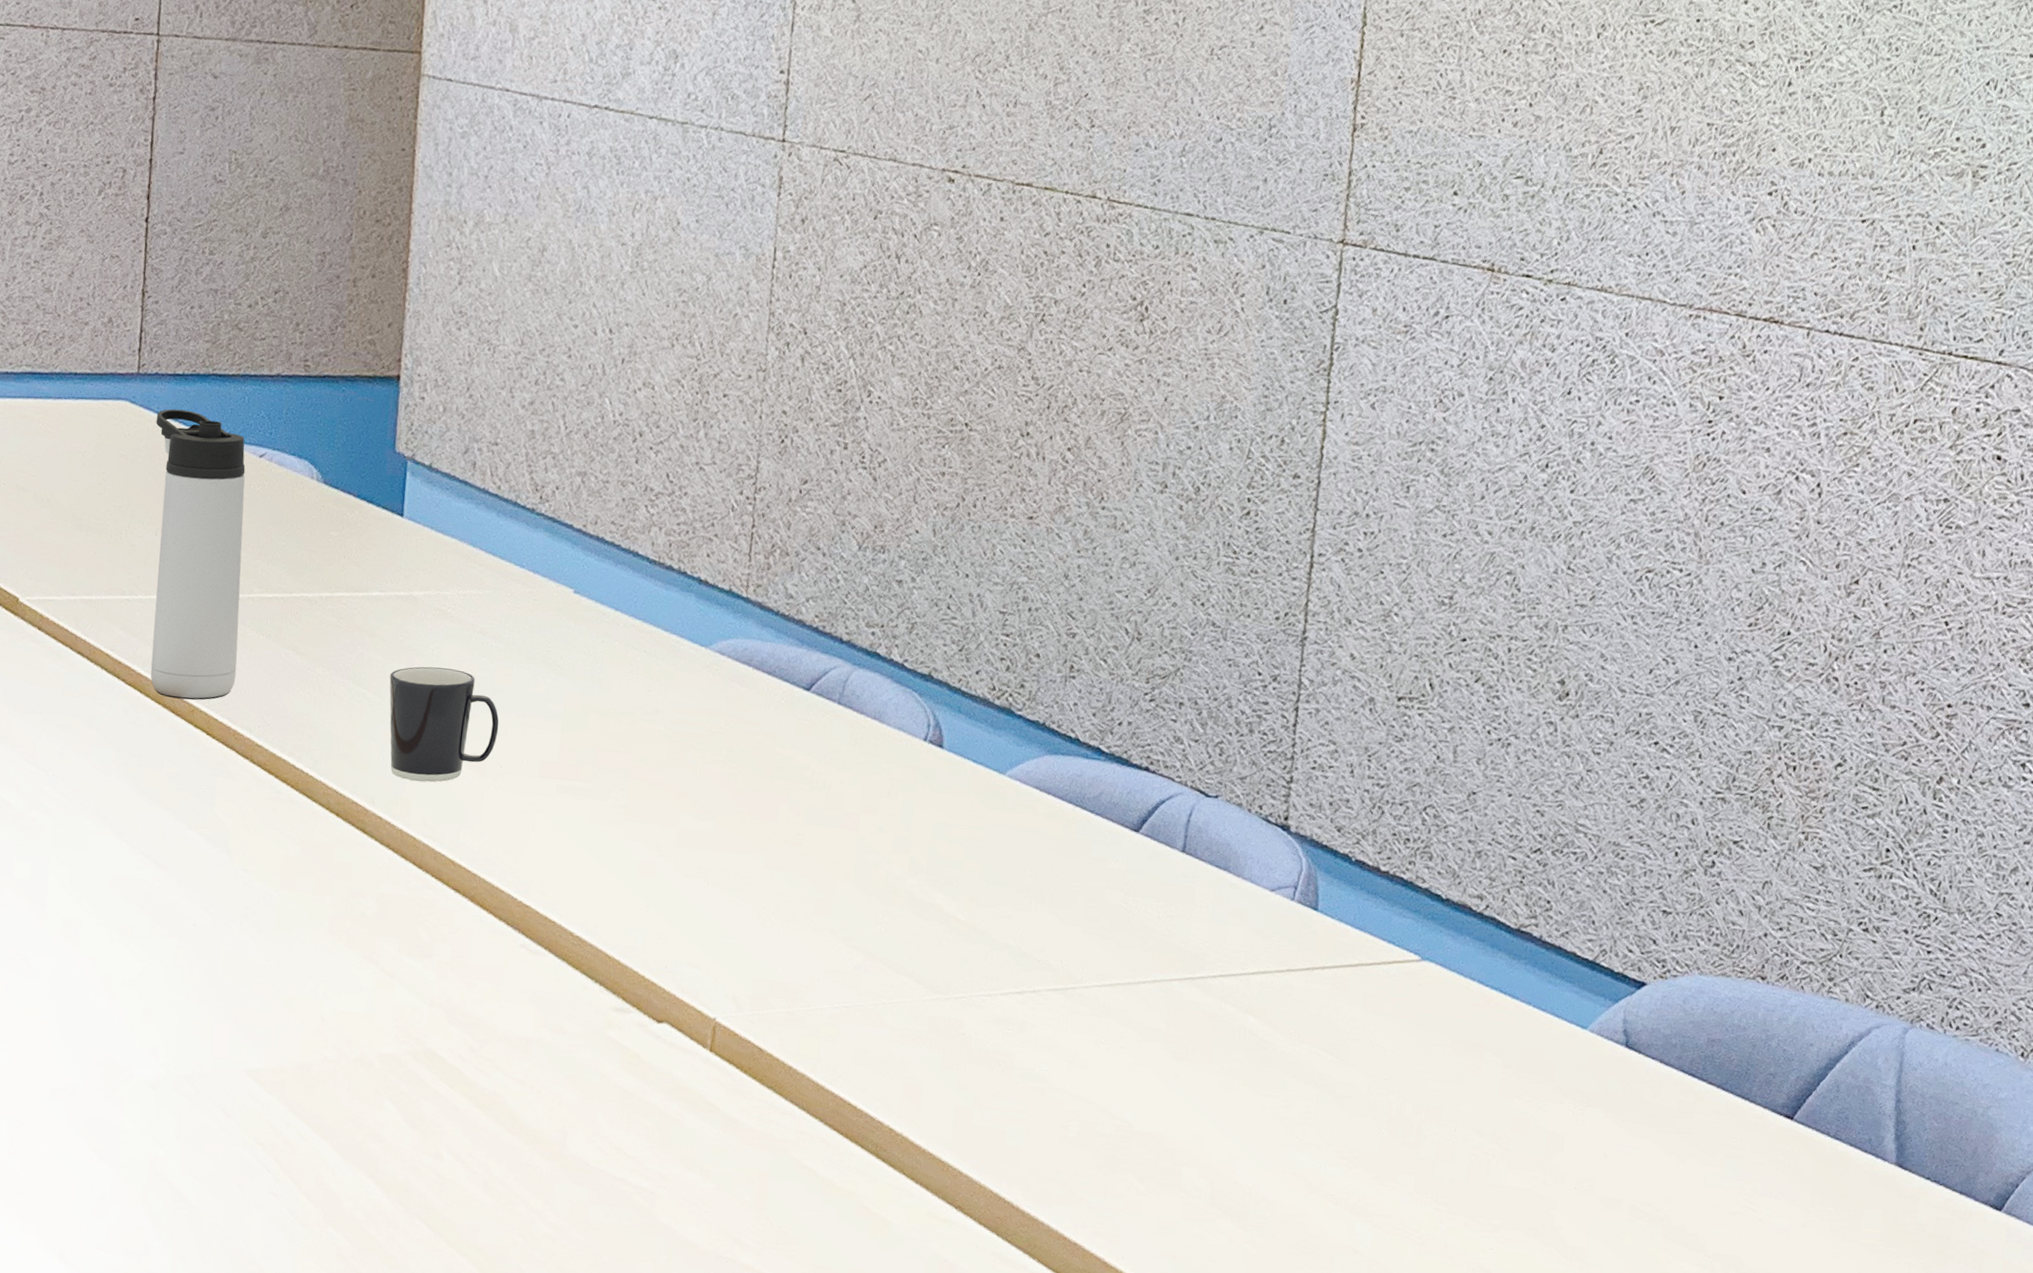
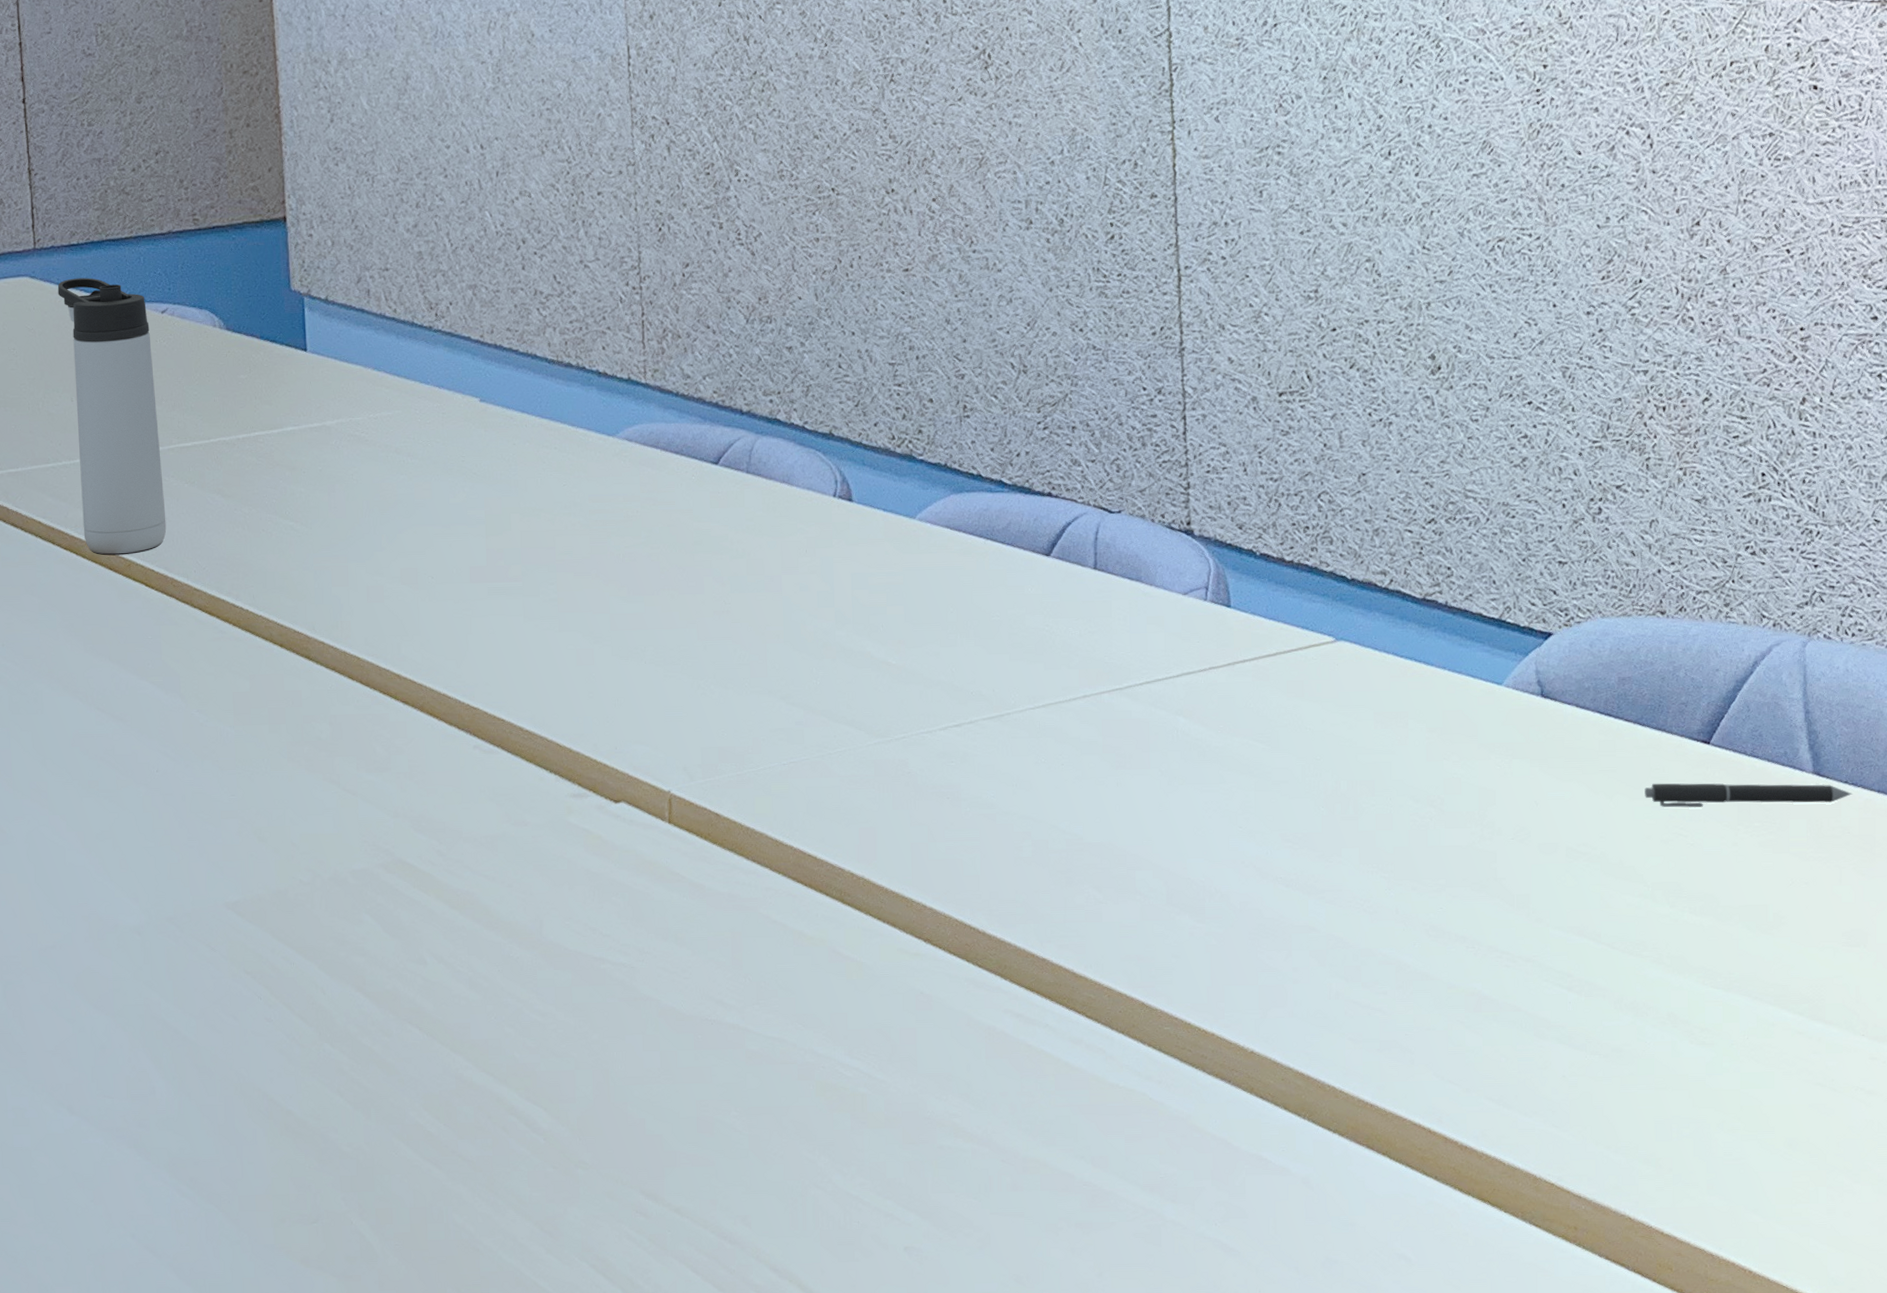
mug: present [389,666,499,782] -> none [314,491,425,603]
pen: none [1718,1151,1934,1198] -> present [1645,783,1853,808]

